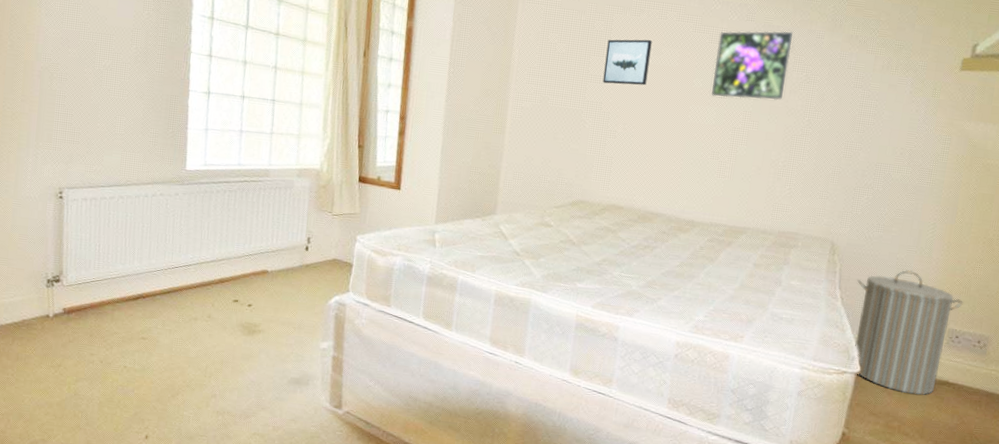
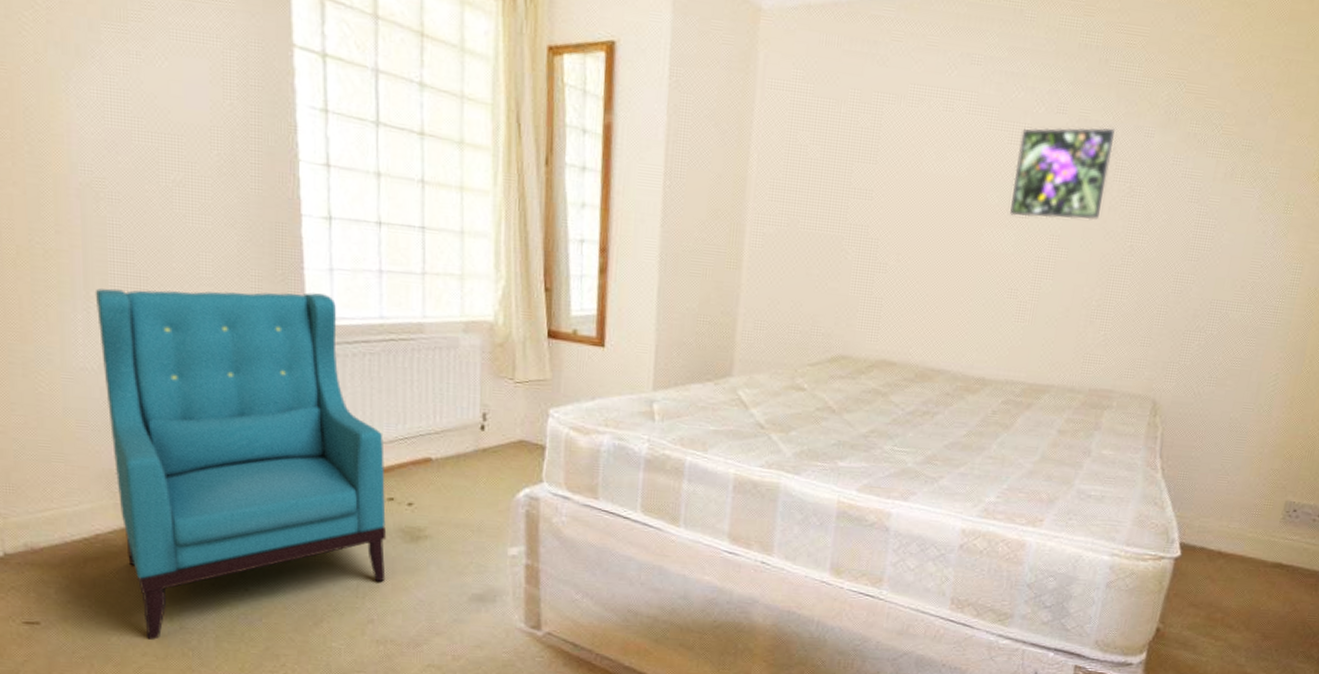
armchair: none [42,140,234,403] -> present [95,288,387,640]
wall art: present [602,39,652,86] -> none [869,139,934,202]
laundry hamper: present [855,270,964,395] -> none [1176,432,1306,581]

